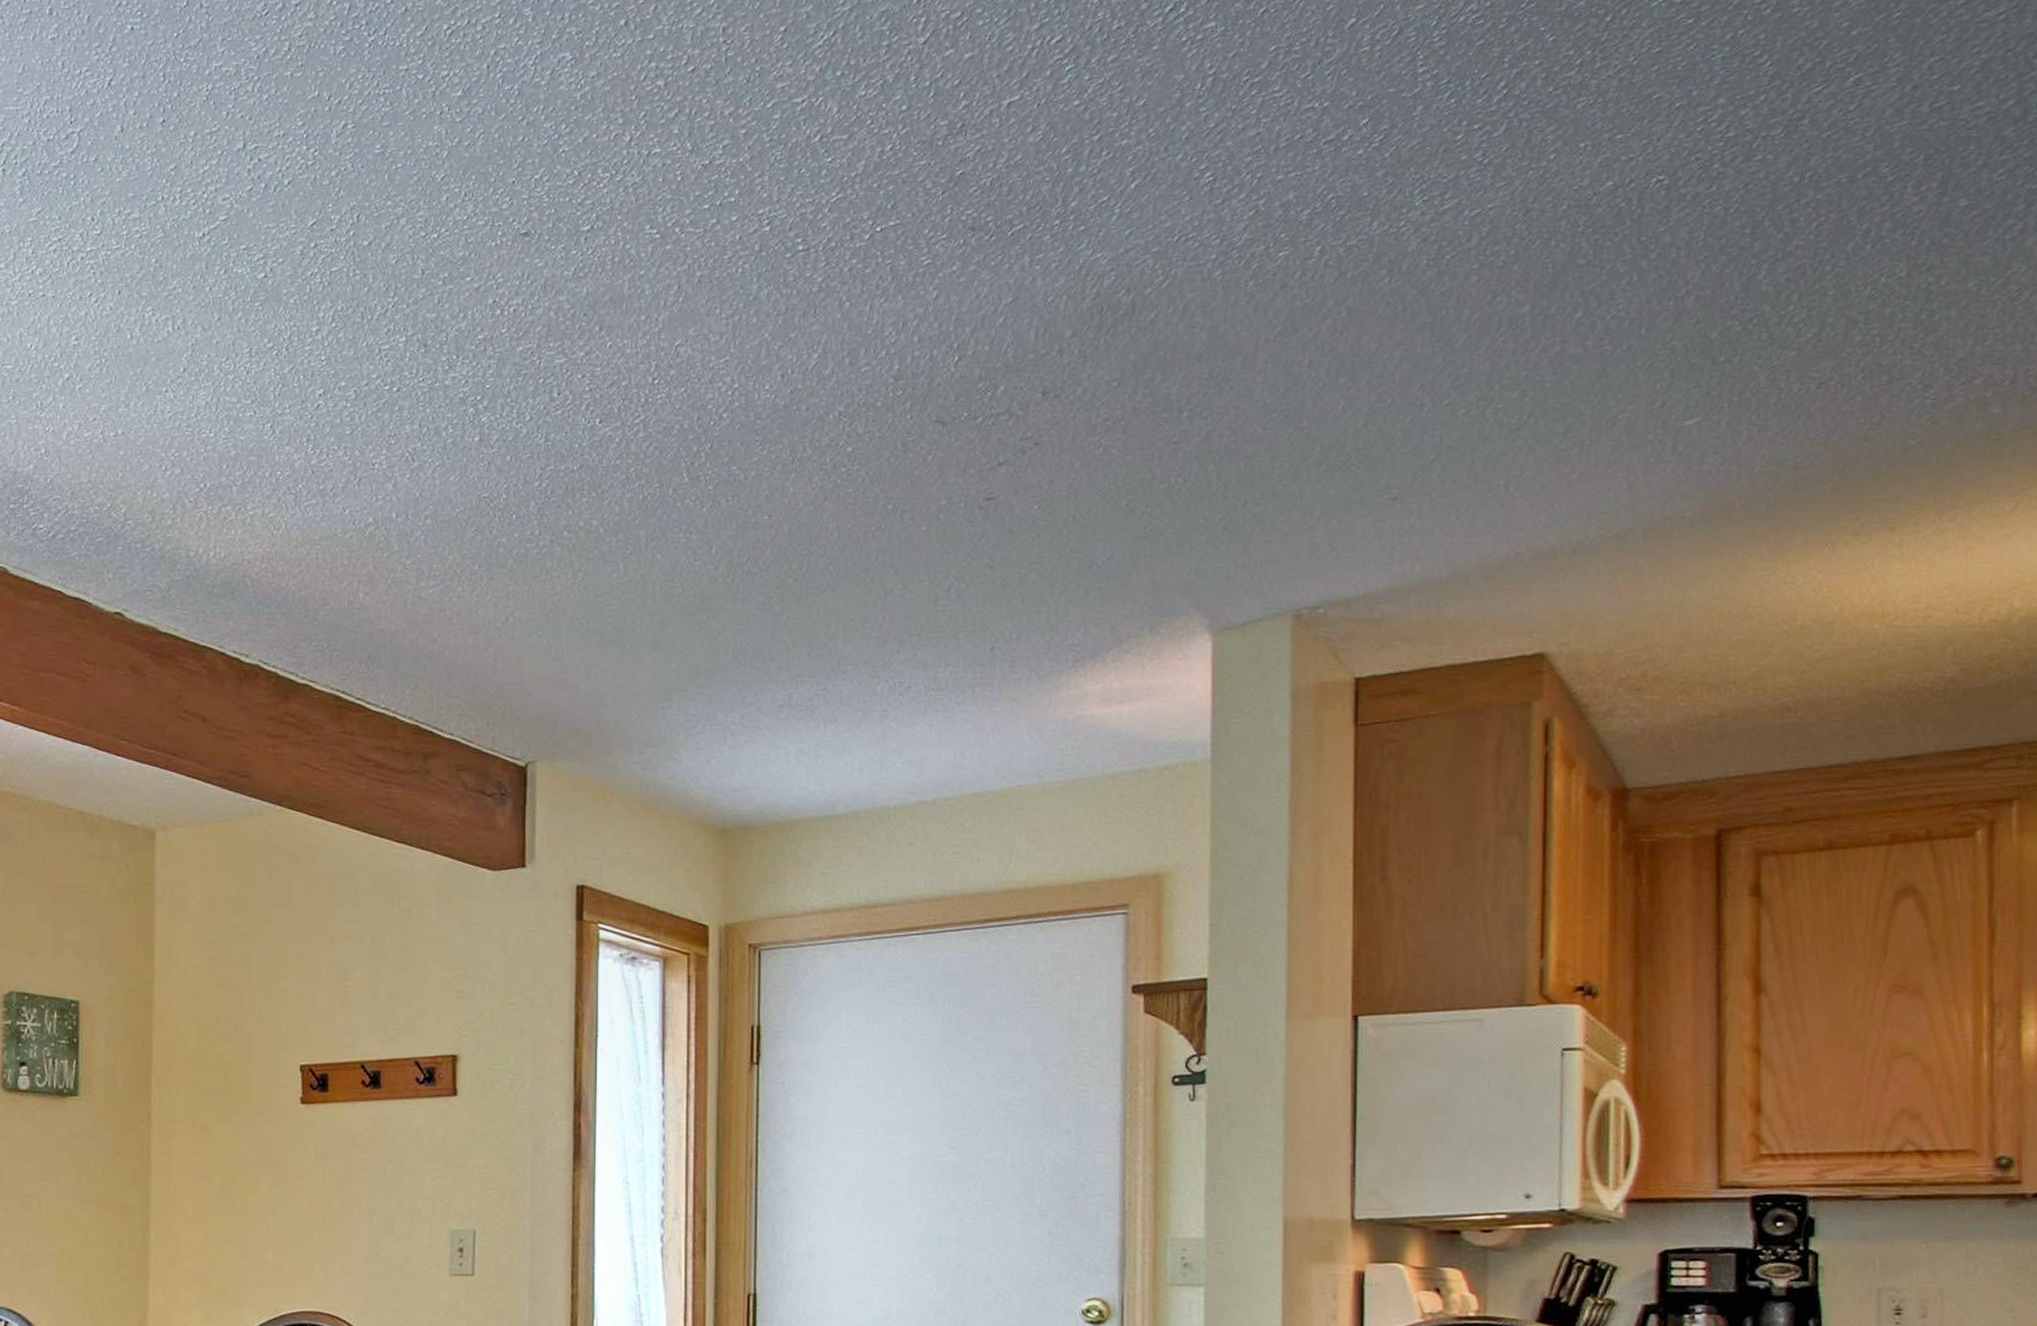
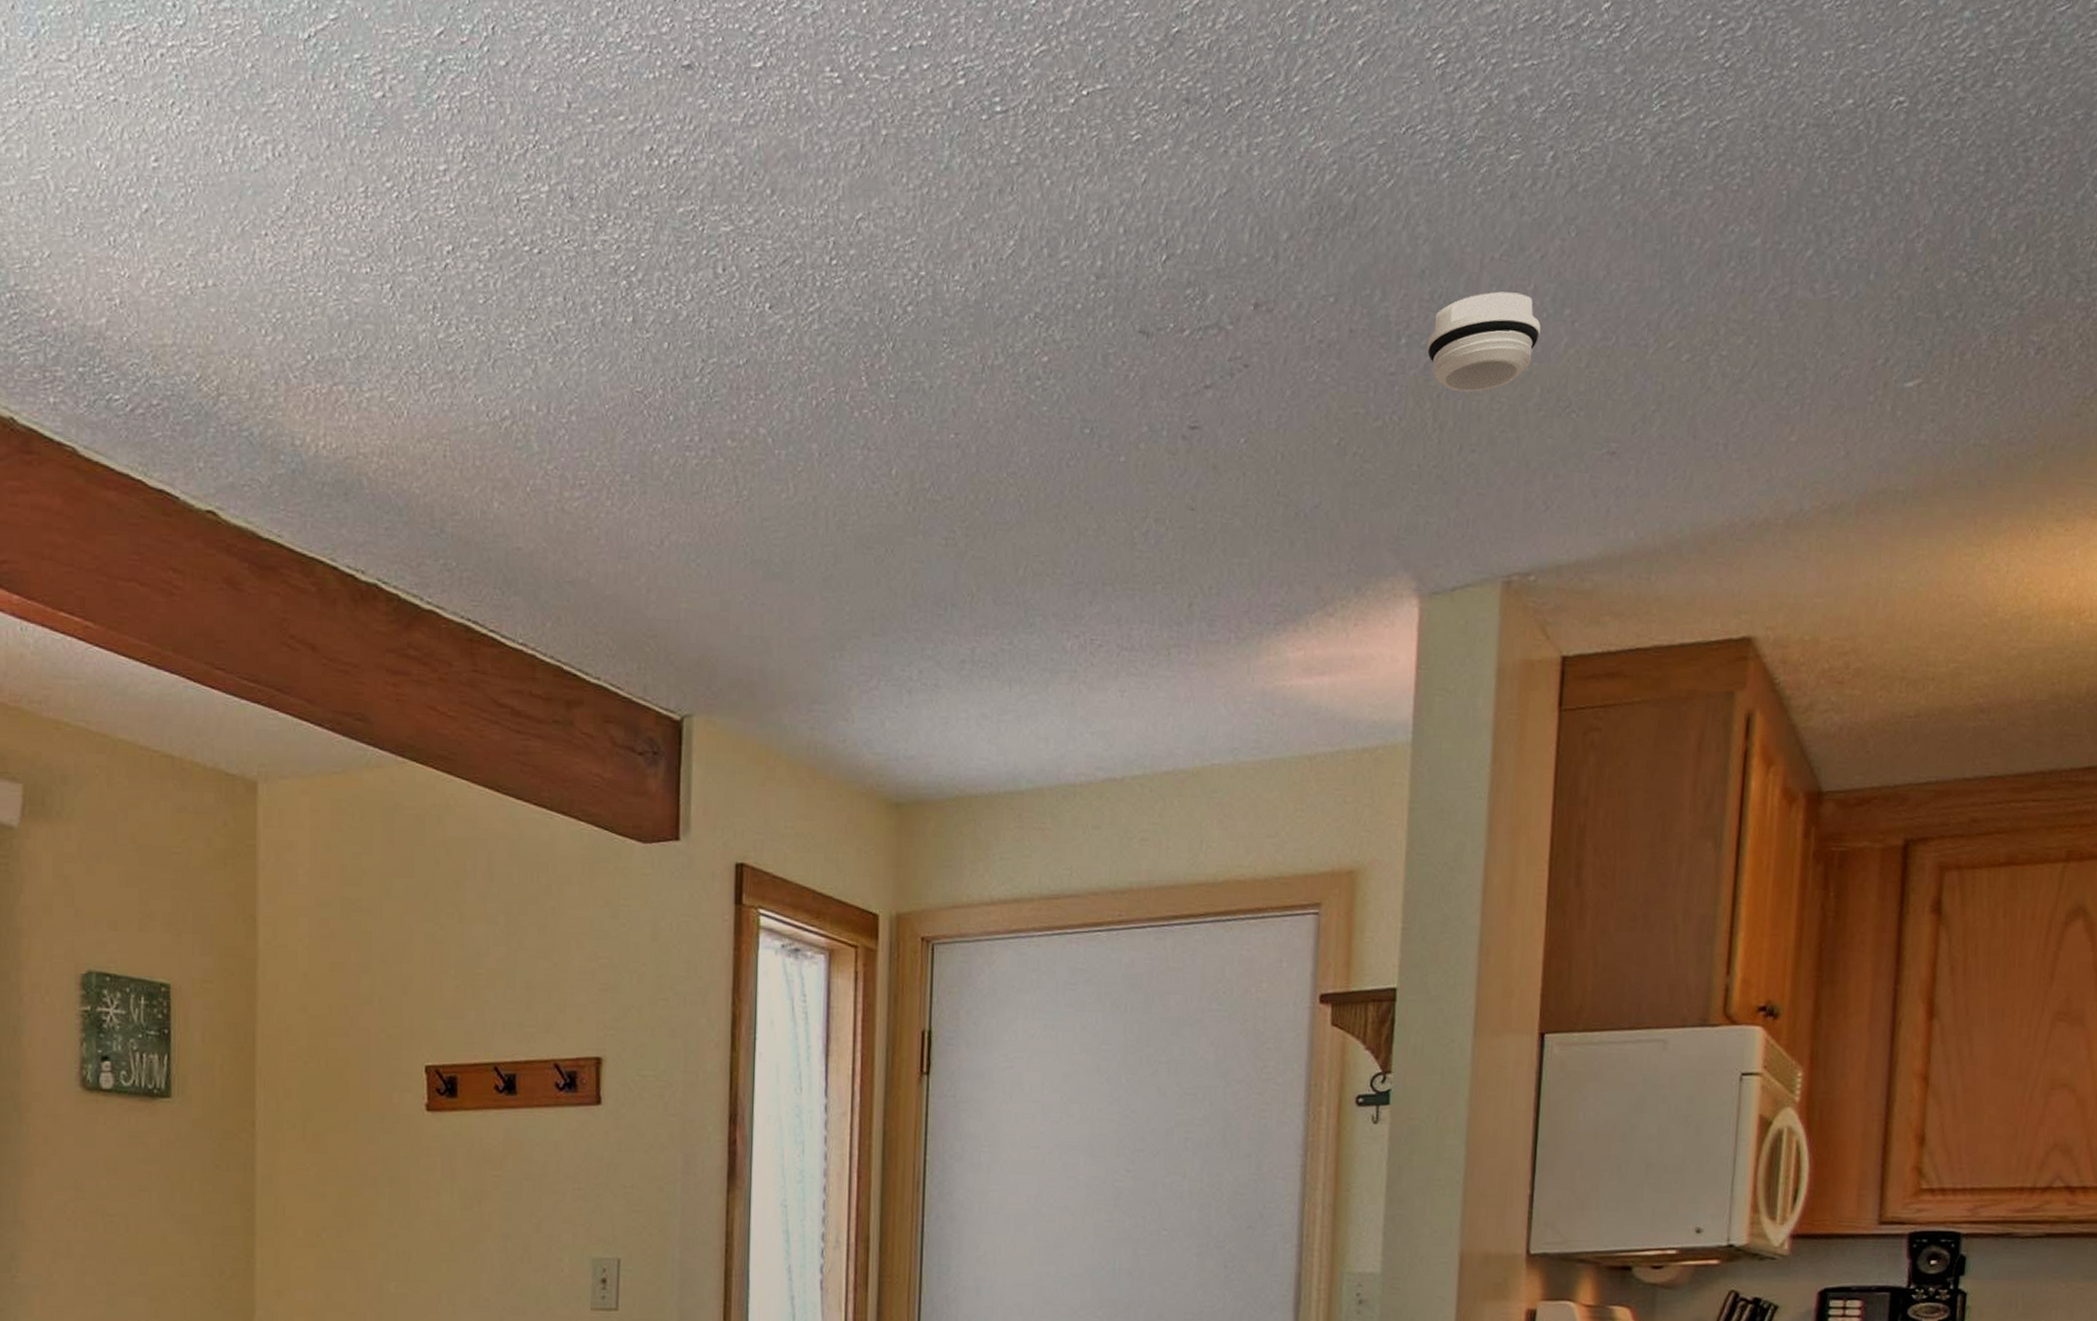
smoke detector: none [1208,367,1317,455] -> present [1427,291,1541,393]

